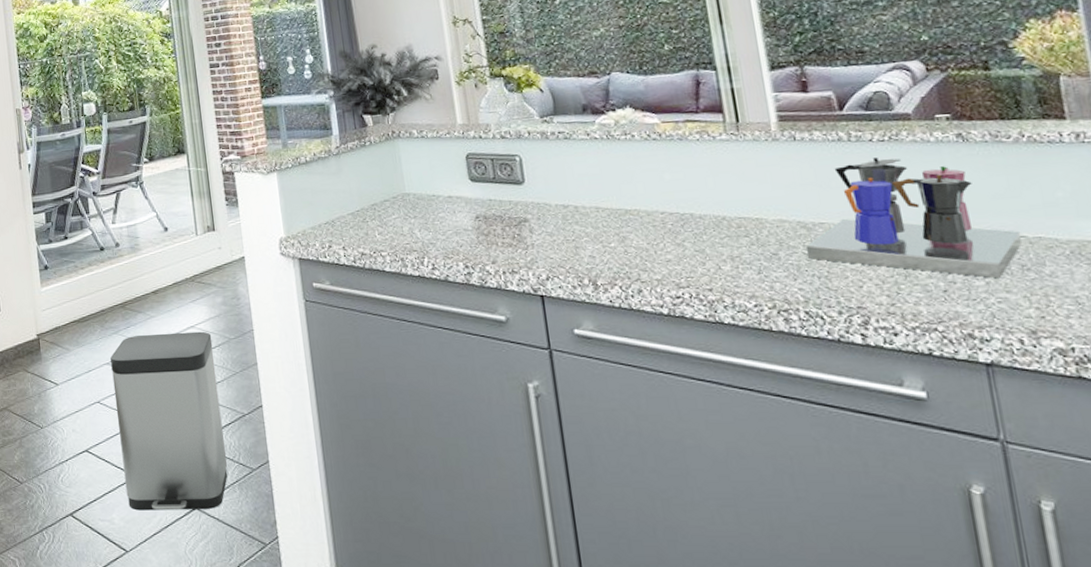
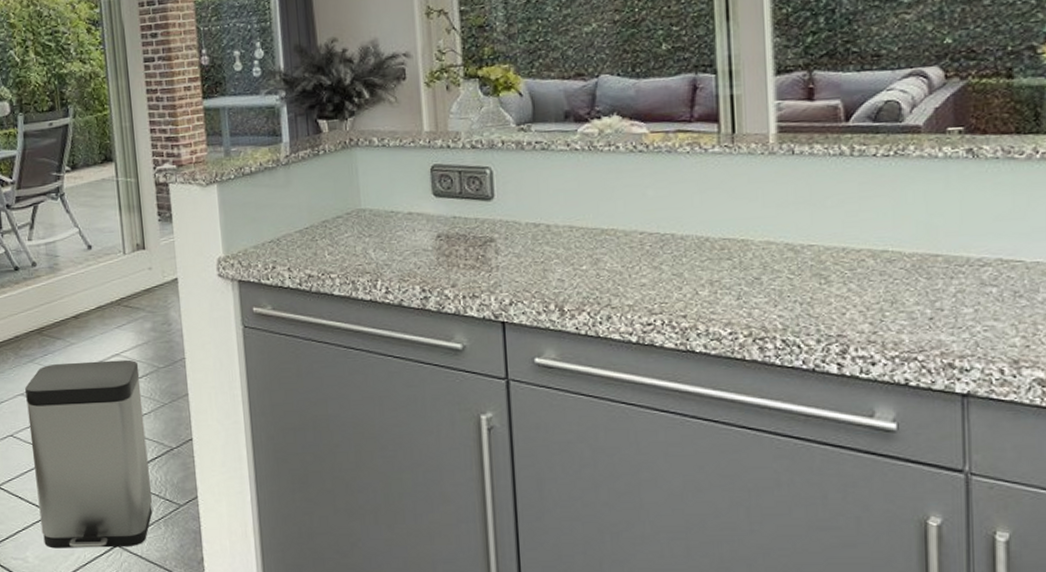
coffee maker: present [806,157,1022,279] -> none [791,174,1019,306]

